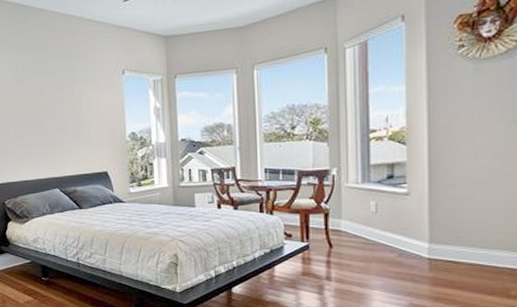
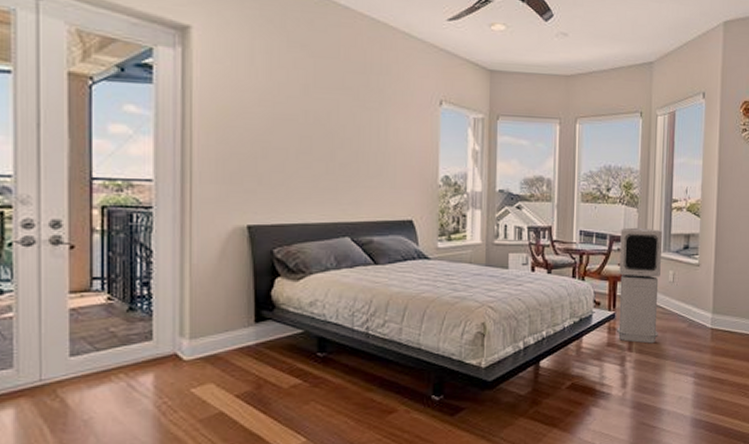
air purifier: none [310,161,361,273] -> present [617,227,663,344]

